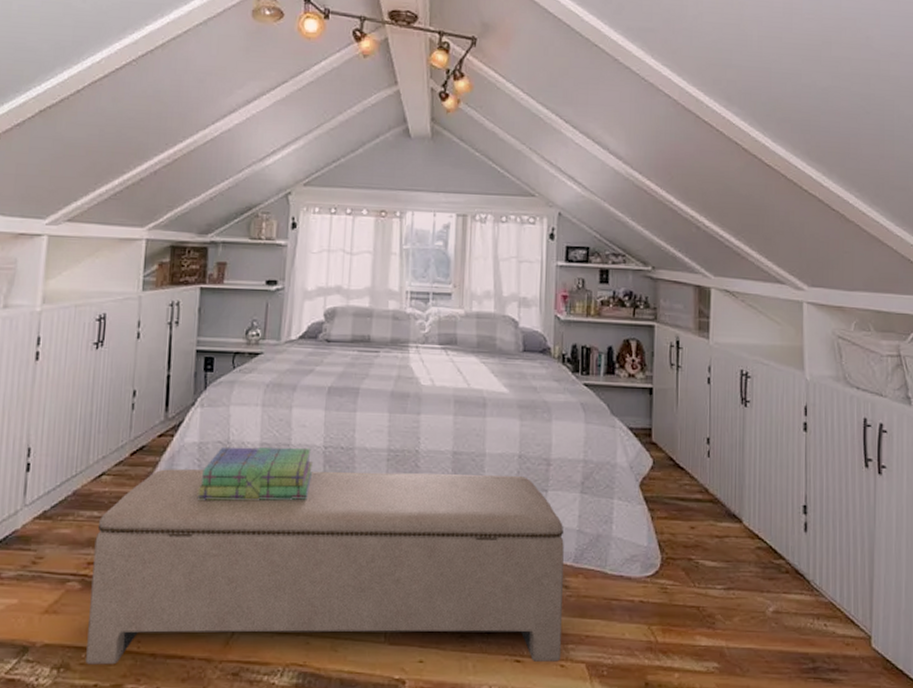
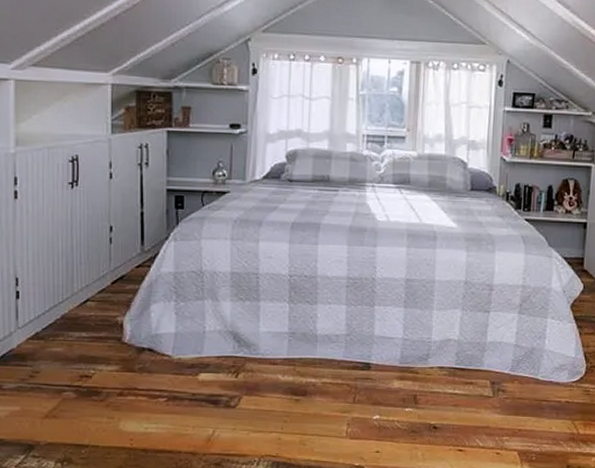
bench: present [86,468,564,665] -> none [85,295,503,459]
stack of books: present [197,447,312,501] -> none [175,276,279,322]

